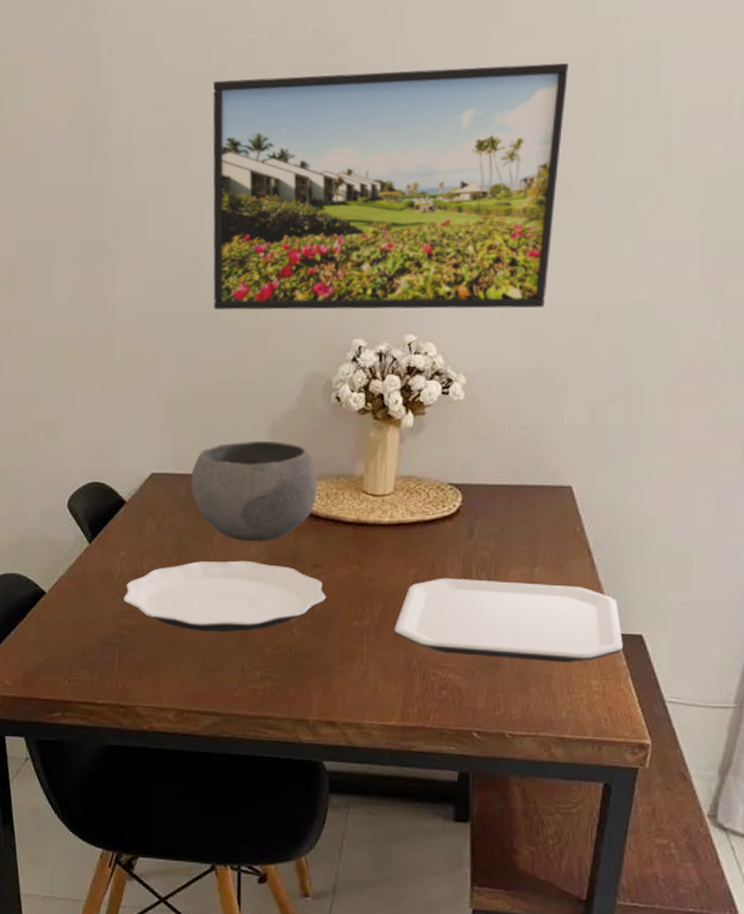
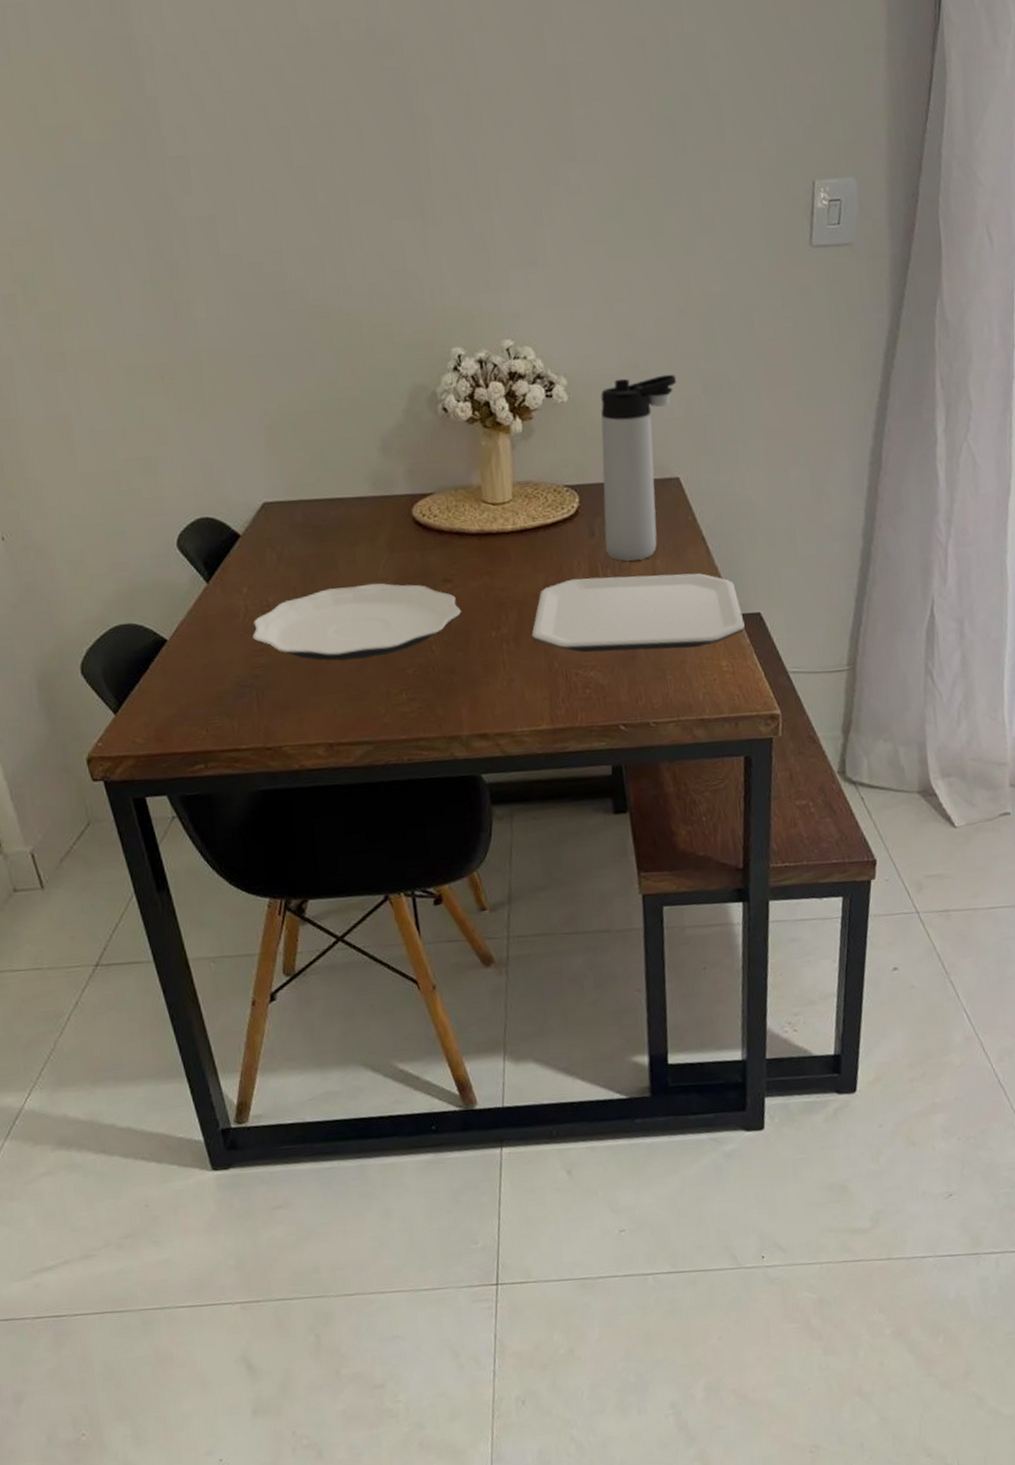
bowl: present [190,440,318,542] -> none [305,458,438,564]
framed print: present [213,63,569,310] -> none [269,61,631,326]
thermos bottle: none [483,380,583,567] -> present [600,374,677,561]

